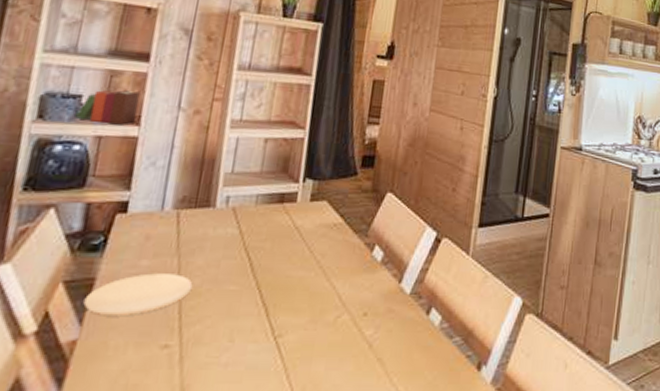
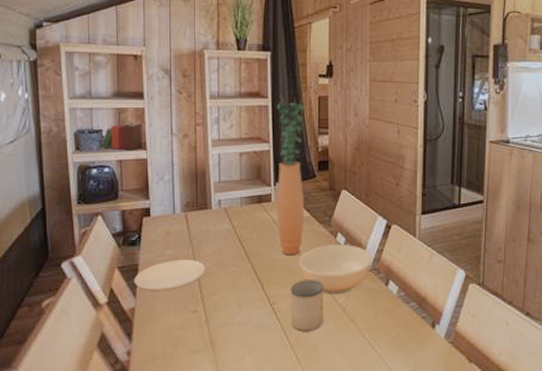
vase: none [298,73,355,272] -> present [276,94,305,255]
mug: none [298,305,348,374] -> present [290,280,323,331]
bowl: none [320,260,414,324] -> present [299,245,372,293]

